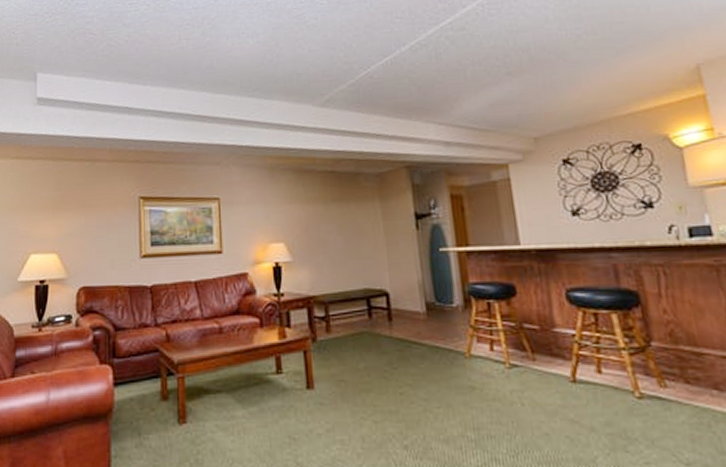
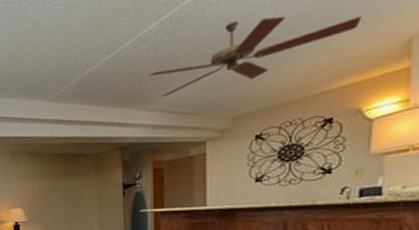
ceiling fan: none [432,32,646,110] -> present [148,16,361,97]

